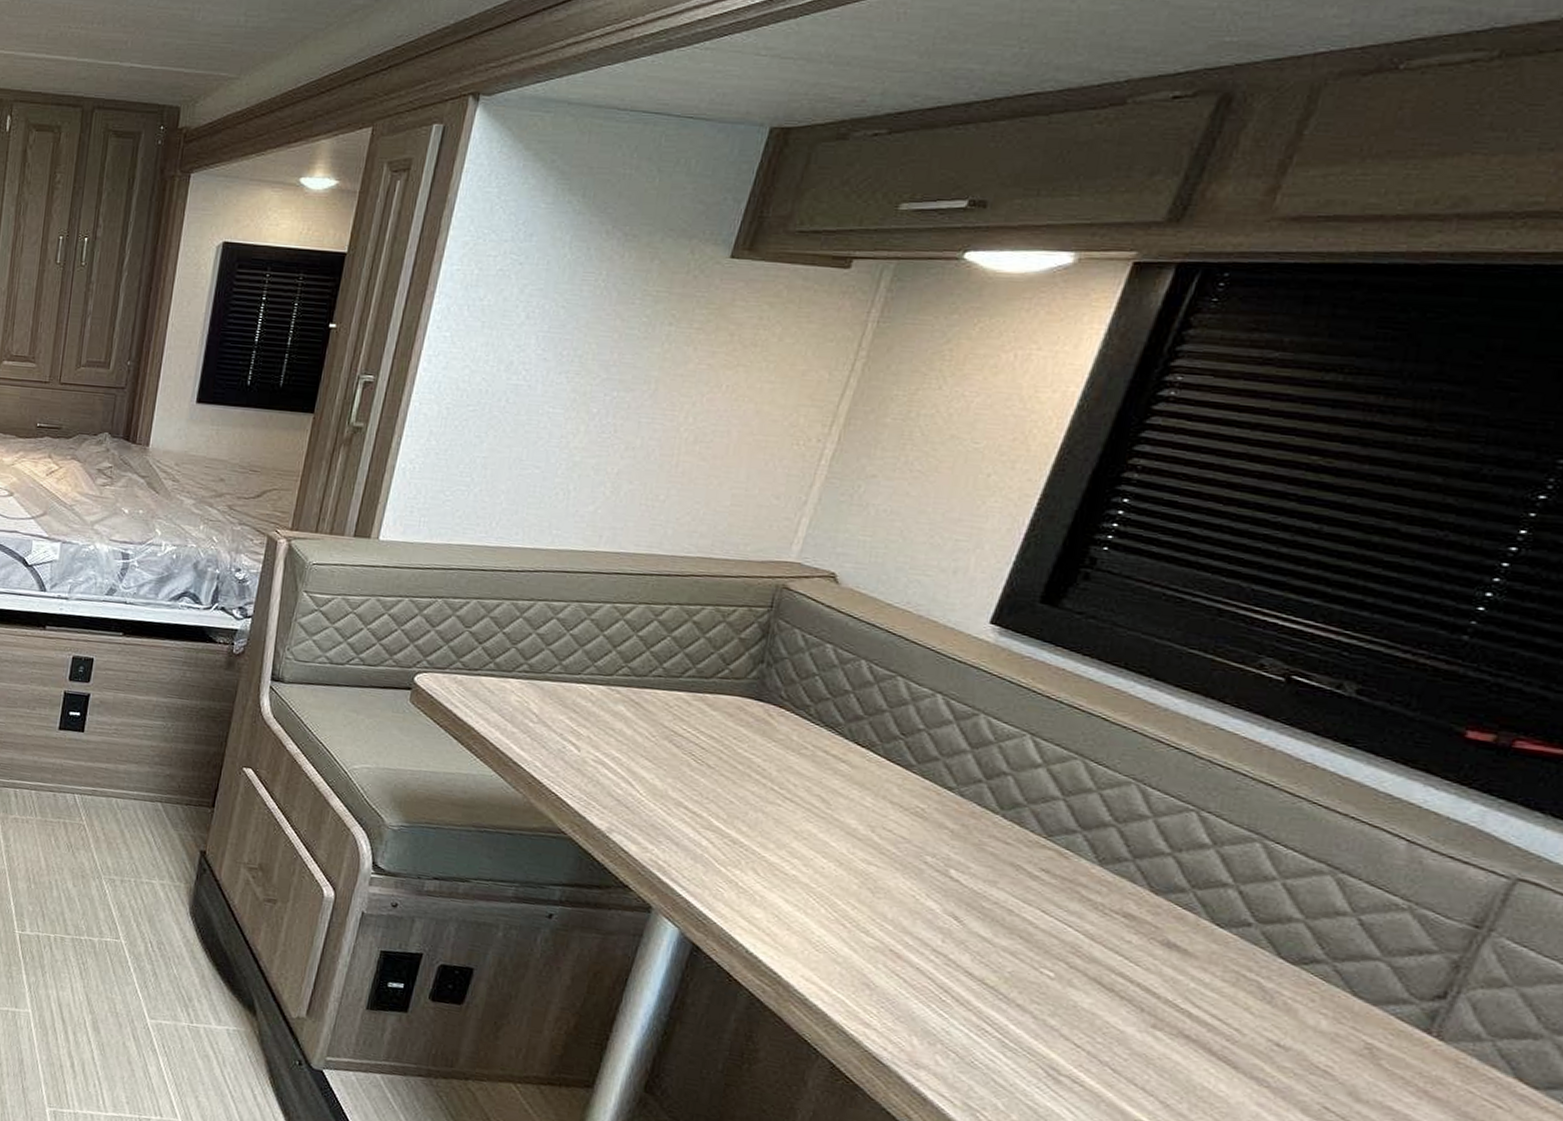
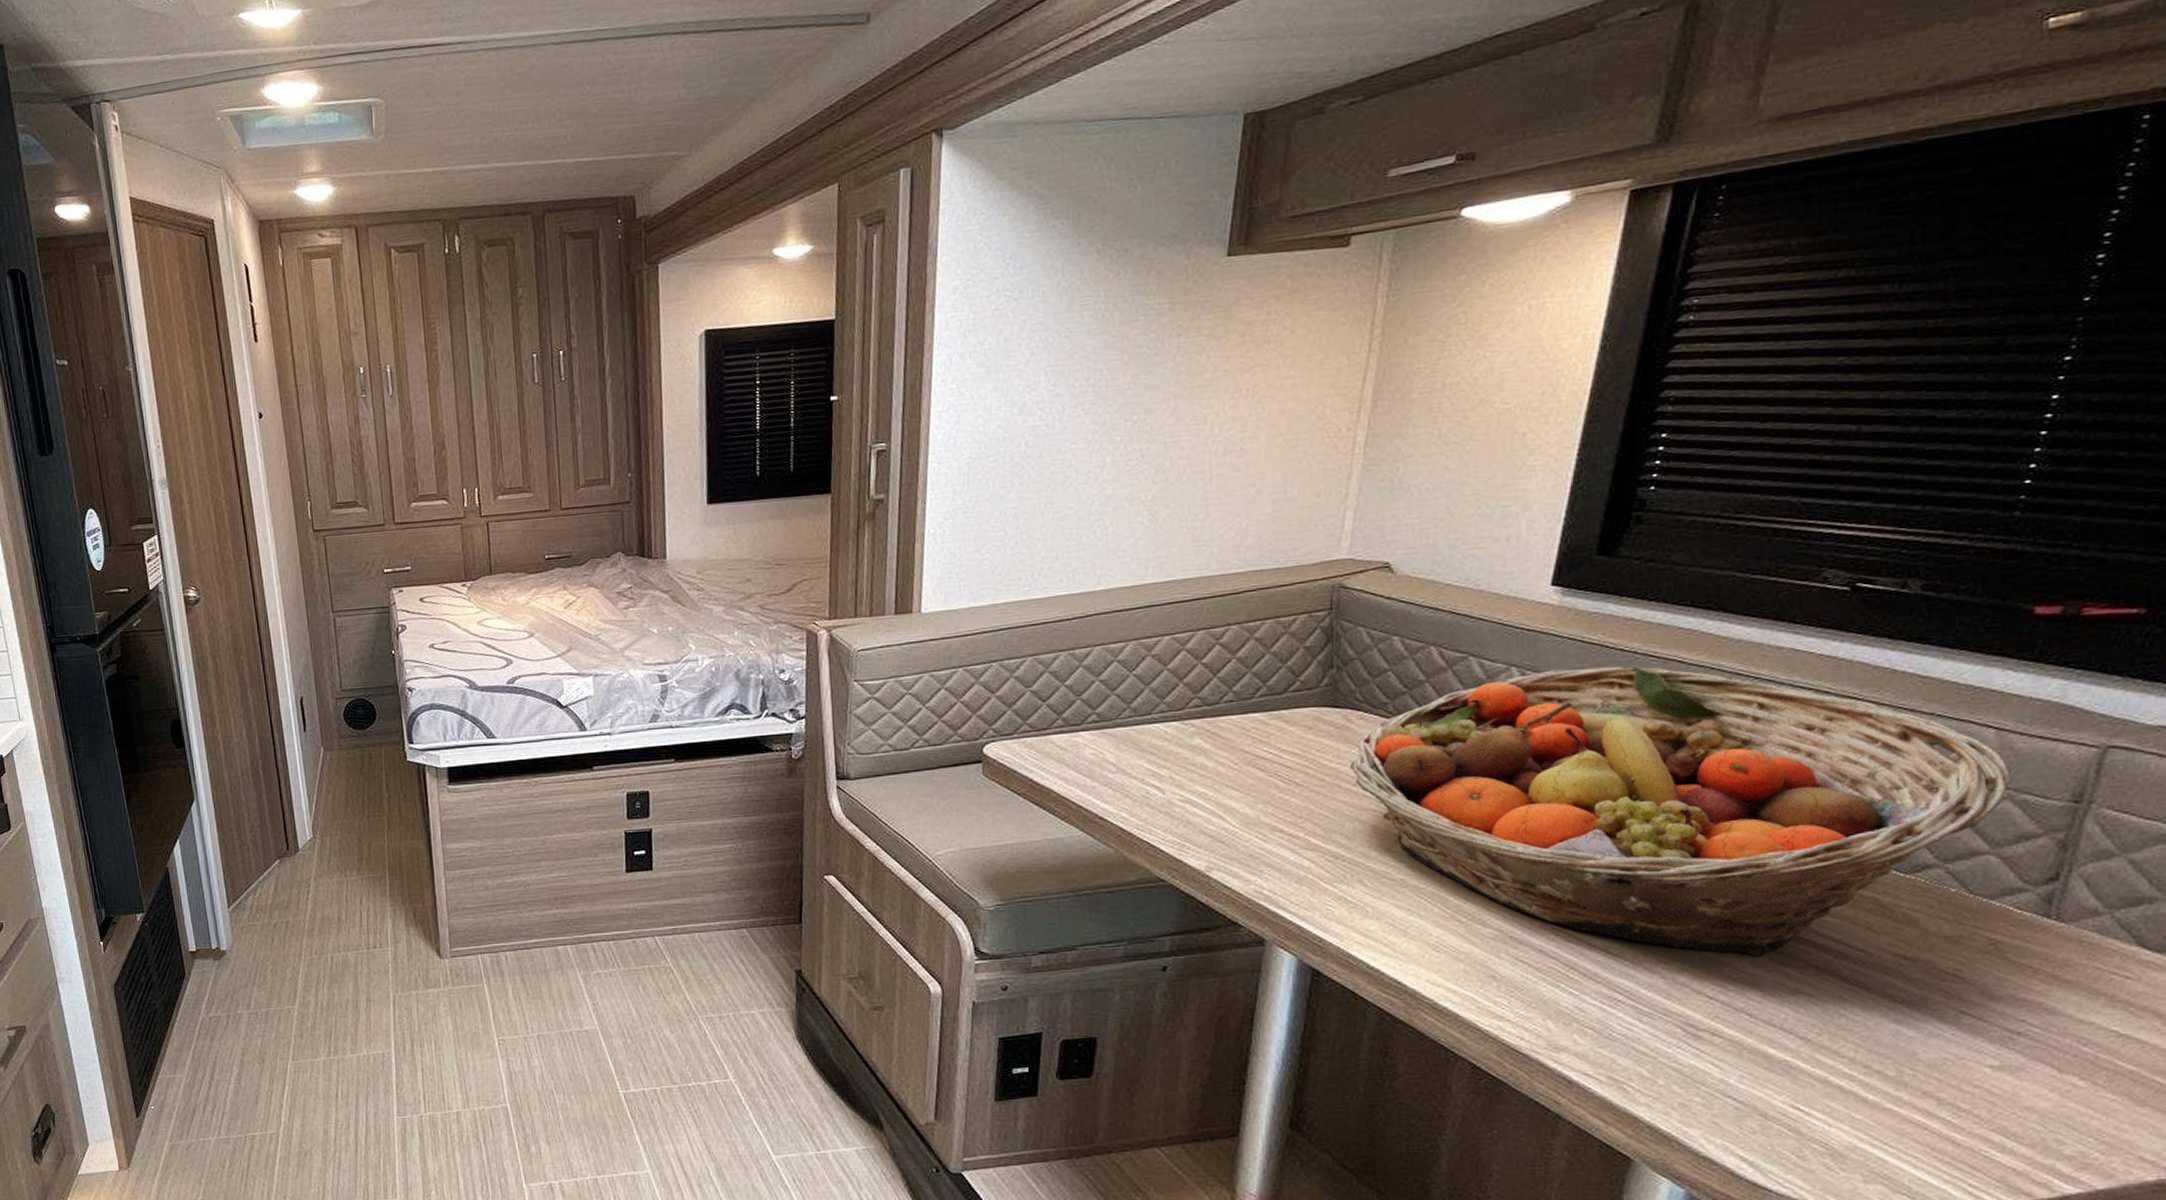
fruit basket: none [763,703,1416,1017] -> present [1351,665,2011,958]

